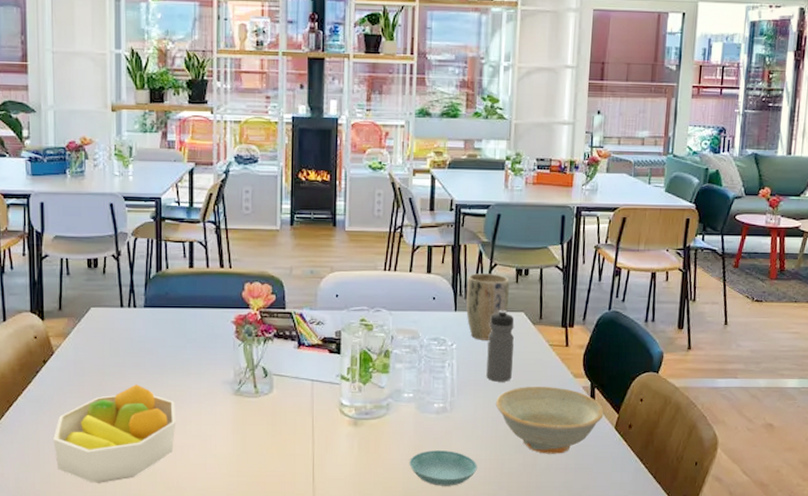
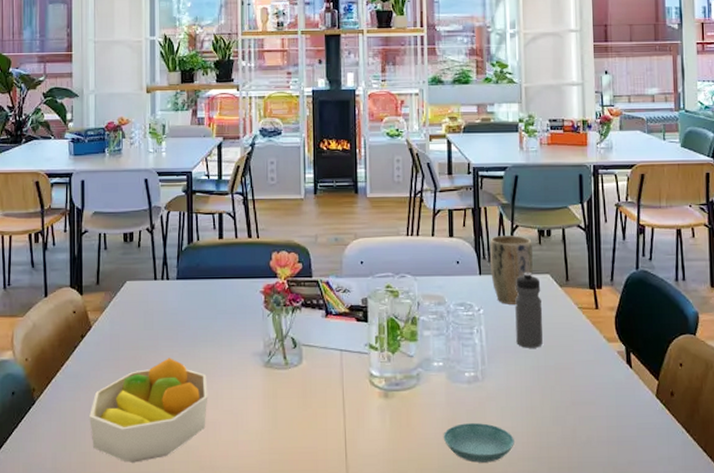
dish: present [496,387,604,454] -> none [528,352,642,426]

